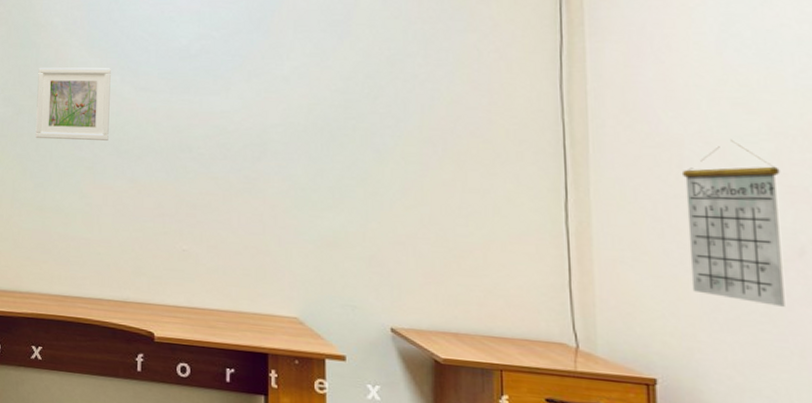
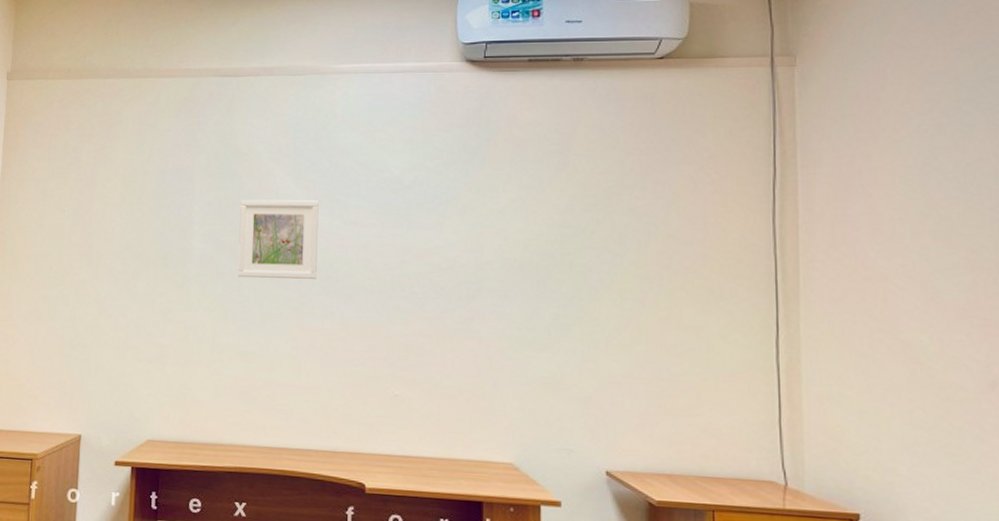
calendar: present [681,139,785,307] -> none [885,273,978,438]

